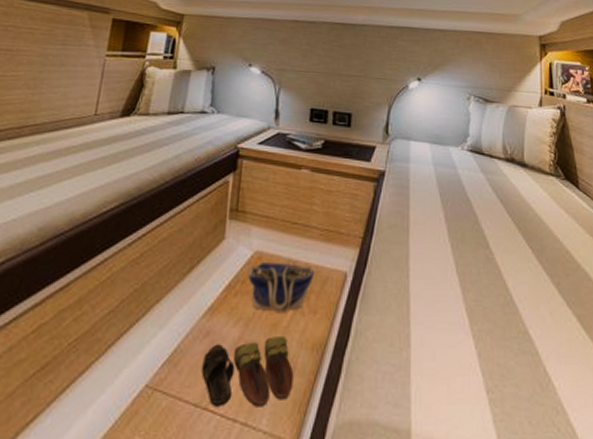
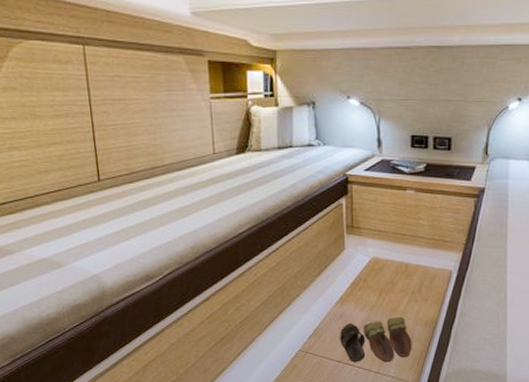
tote bag: present [247,262,315,314] -> none [367,266,424,302]

